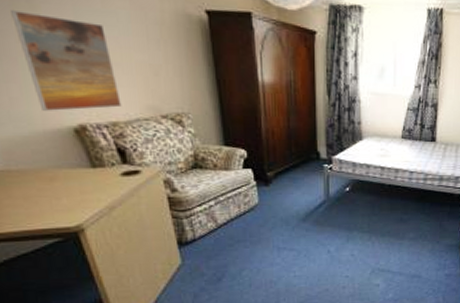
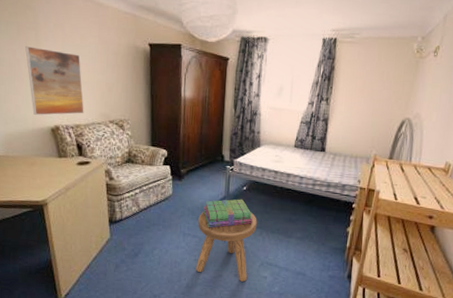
stool: none [294,215,364,293] -> present [195,211,257,282]
stack of books: none [300,202,359,239] -> present [203,199,253,228]

